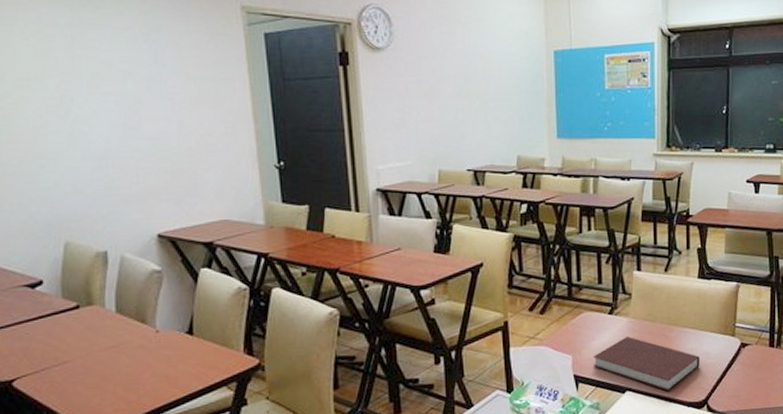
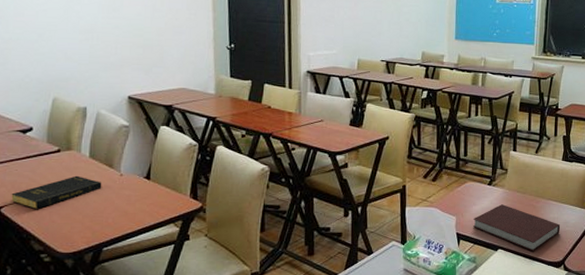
book: none [23,335,135,380] -> present [11,175,102,209]

